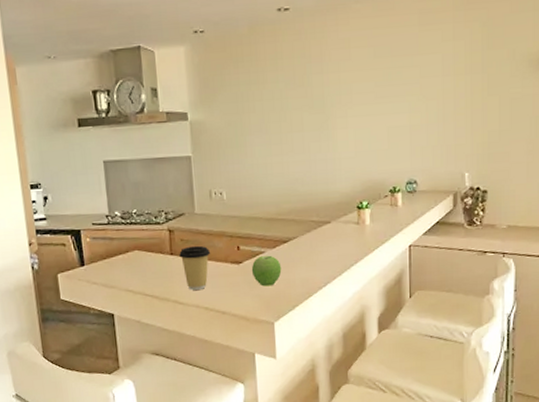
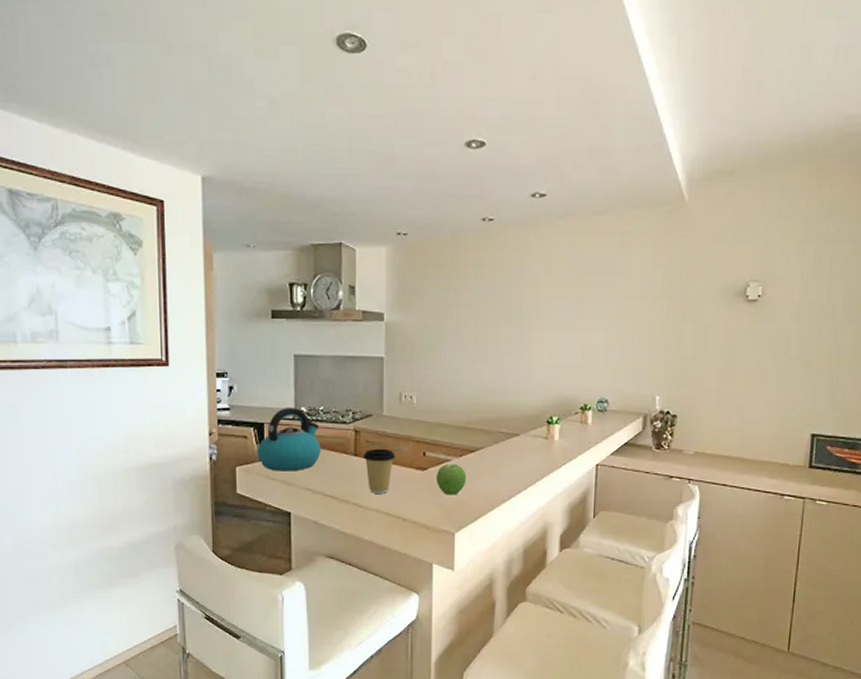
kettle: none [76,212,138,276] -> present [257,408,321,471]

